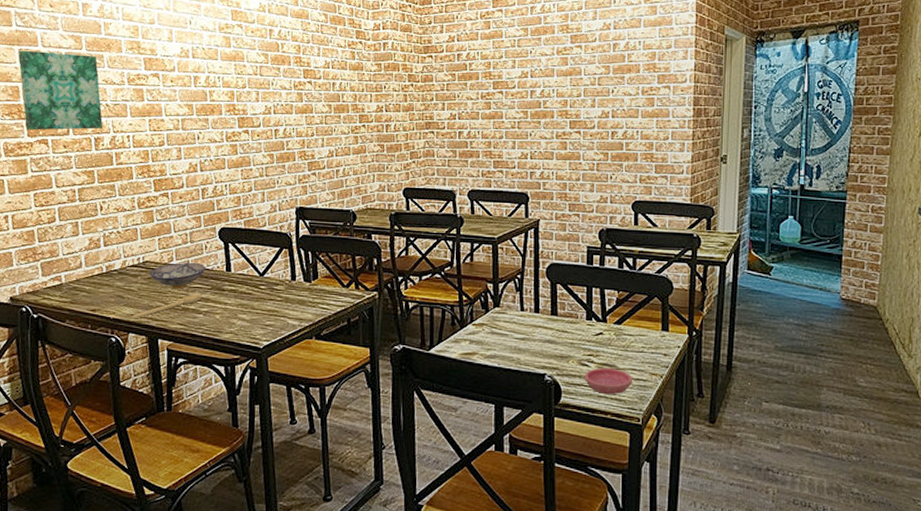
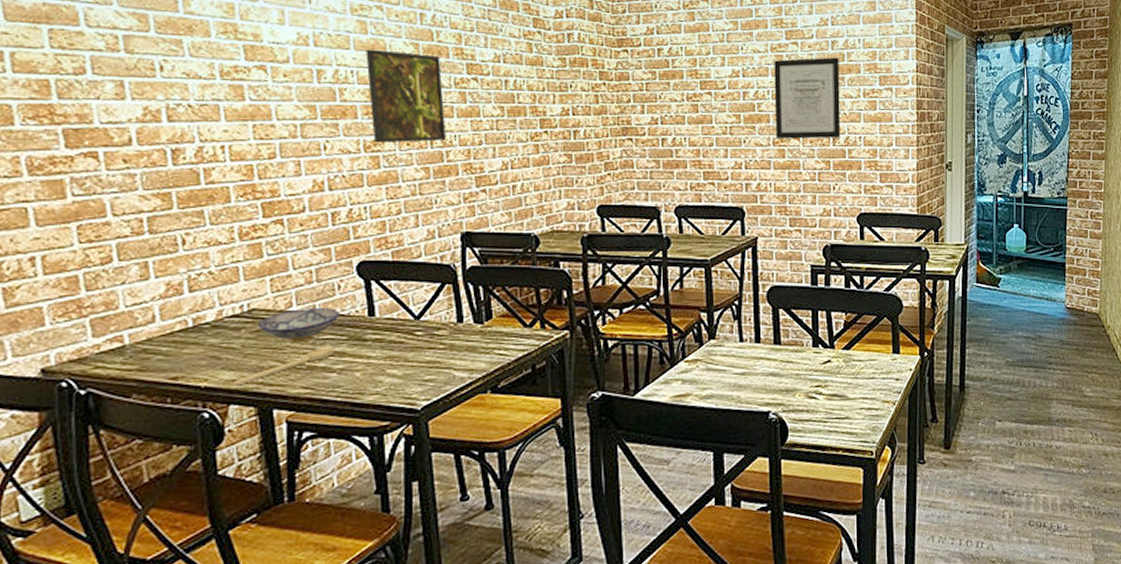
wall art: present [18,50,103,131] -> none [47,30,184,140]
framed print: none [229,59,287,135] -> present [366,49,447,143]
wall art: none [558,58,620,133] -> present [774,57,841,139]
saucer: present [585,368,633,394] -> none [813,399,865,428]

